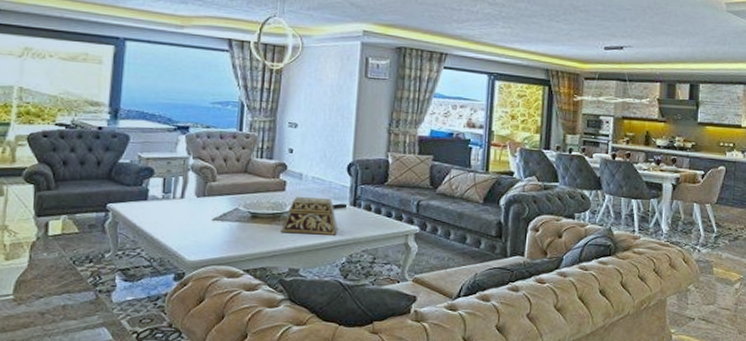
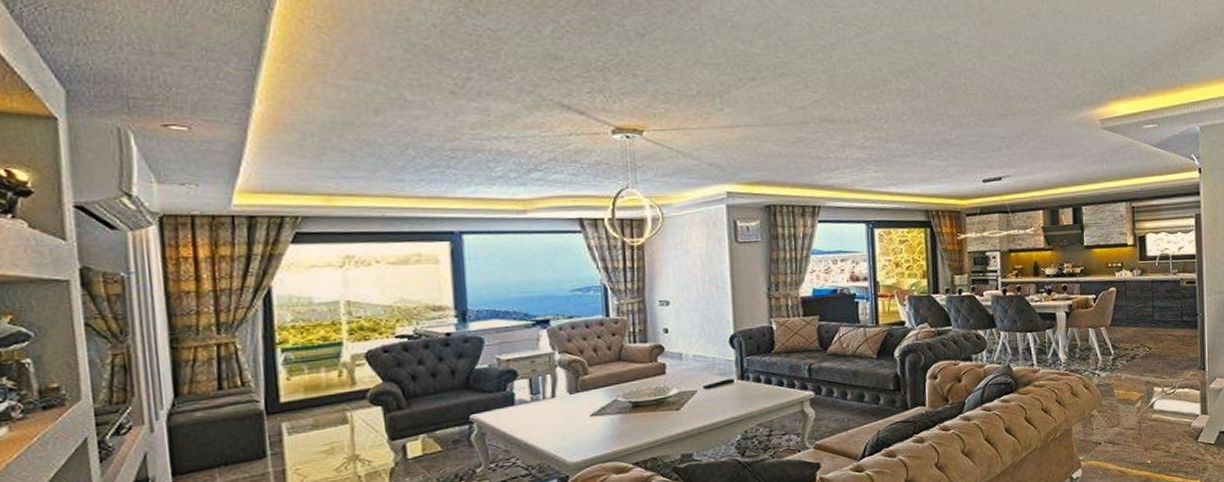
decorative box: present [281,197,338,235] -> none [667,375,729,419]

